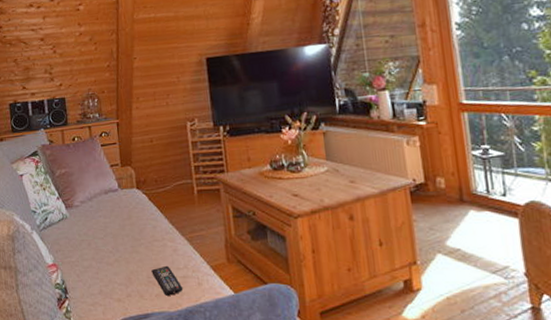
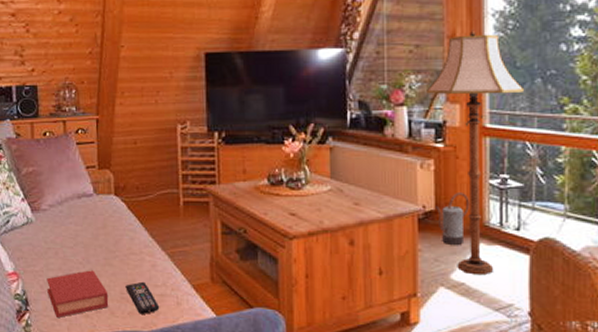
book: none [82,258,138,304] -> present [47,270,109,319]
floor lamp: none [405,18,495,240] -> present [427,29,525,274]
watering can: none [425,165,457,214] -> present [436,193,470,245]

